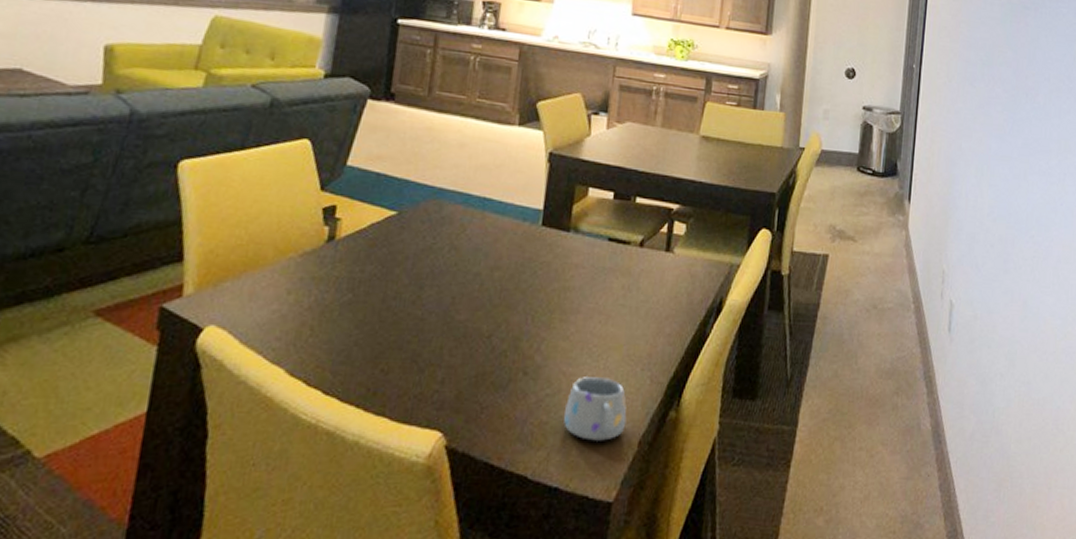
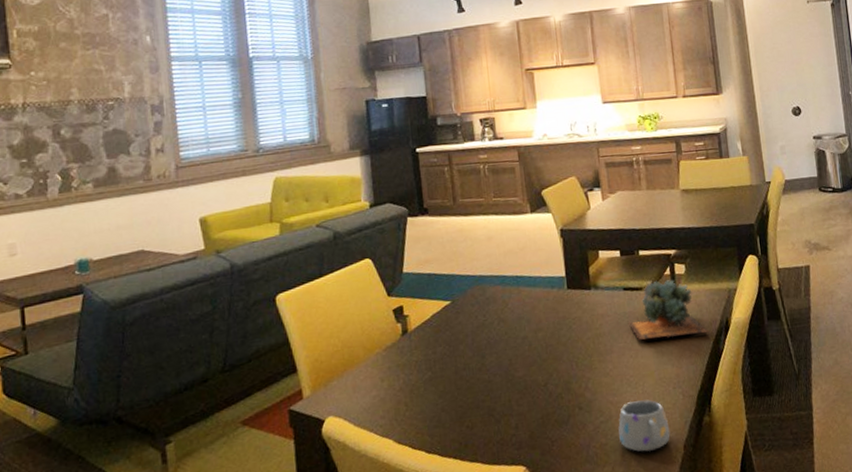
succulent plant: none [604,236,698,310] -> present [628,280,709,341]

